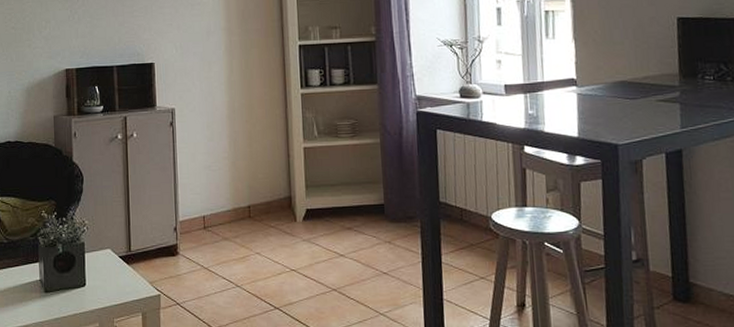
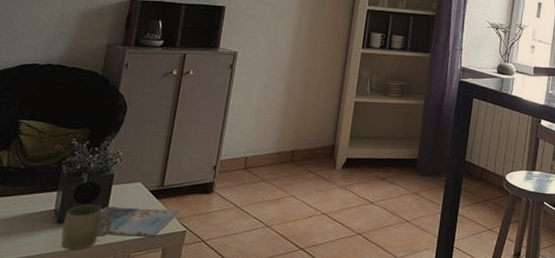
mug: none [49,273,92,316] -> present [61,204,112,249]
magazine: none [78,274,150,302] -> present [98,206,179,237]

